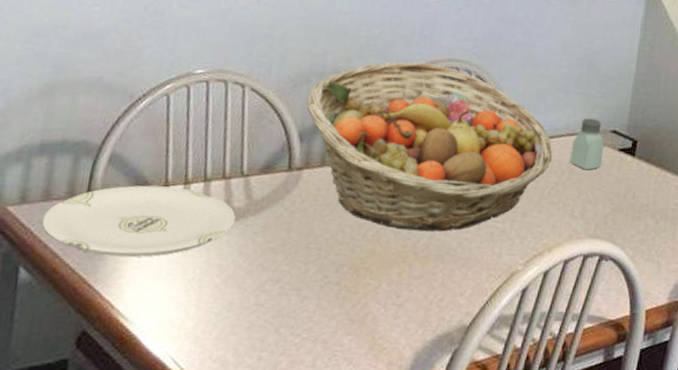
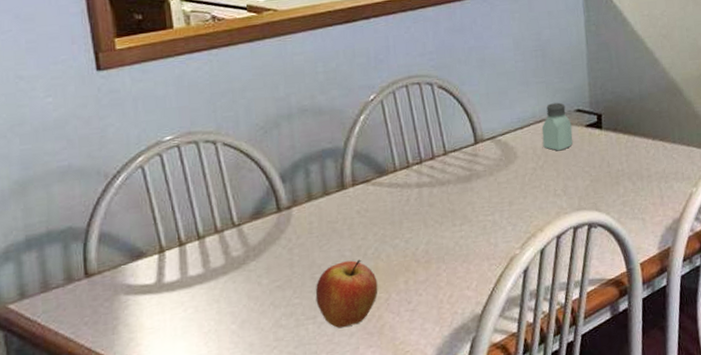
plate: present [42,185,236,258] -> none [46,249,237,330]
apple: none [304,237,371,308] -> present [315,259,378,329]
fruit basket: present [306,61,553,232] -> none [280,84,526,243]

